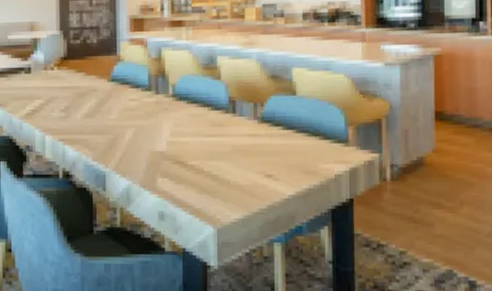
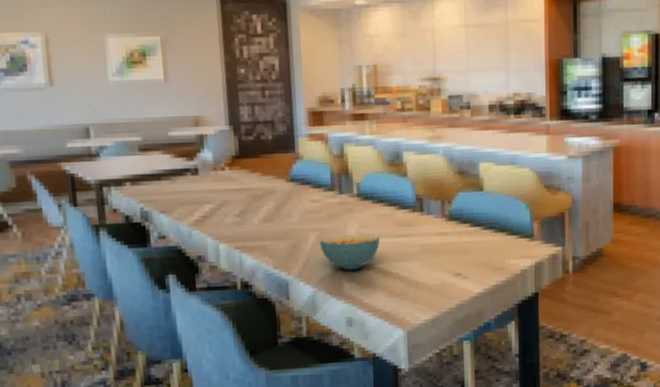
cereal bowl: none [135,131,193,166] -> present [319,233,380,270]

